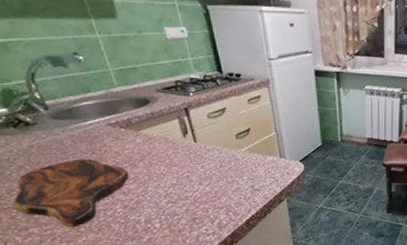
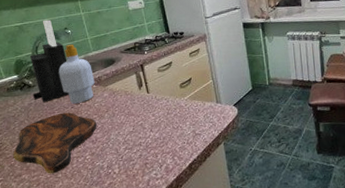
knife block: none [22,39,87,145] -> present [29,19,69,103]
soap bottle: none [69,75,123,149] -> present [59,44,95,104]

